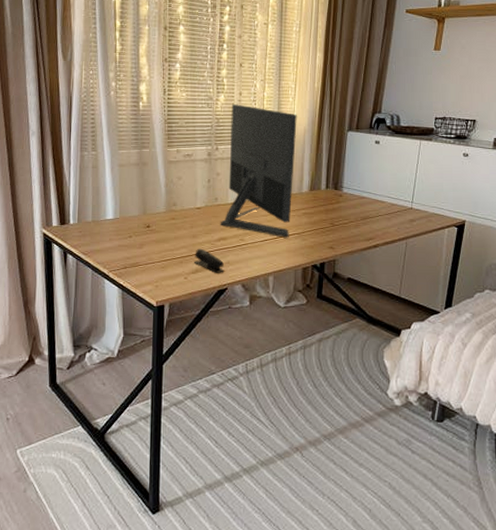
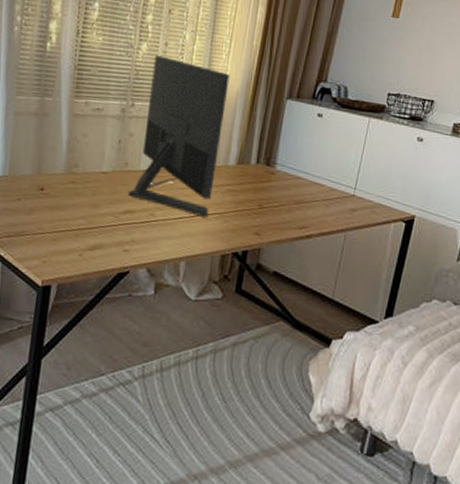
stapler: present [194,248,225,273] -> none [93,220,128,253]

